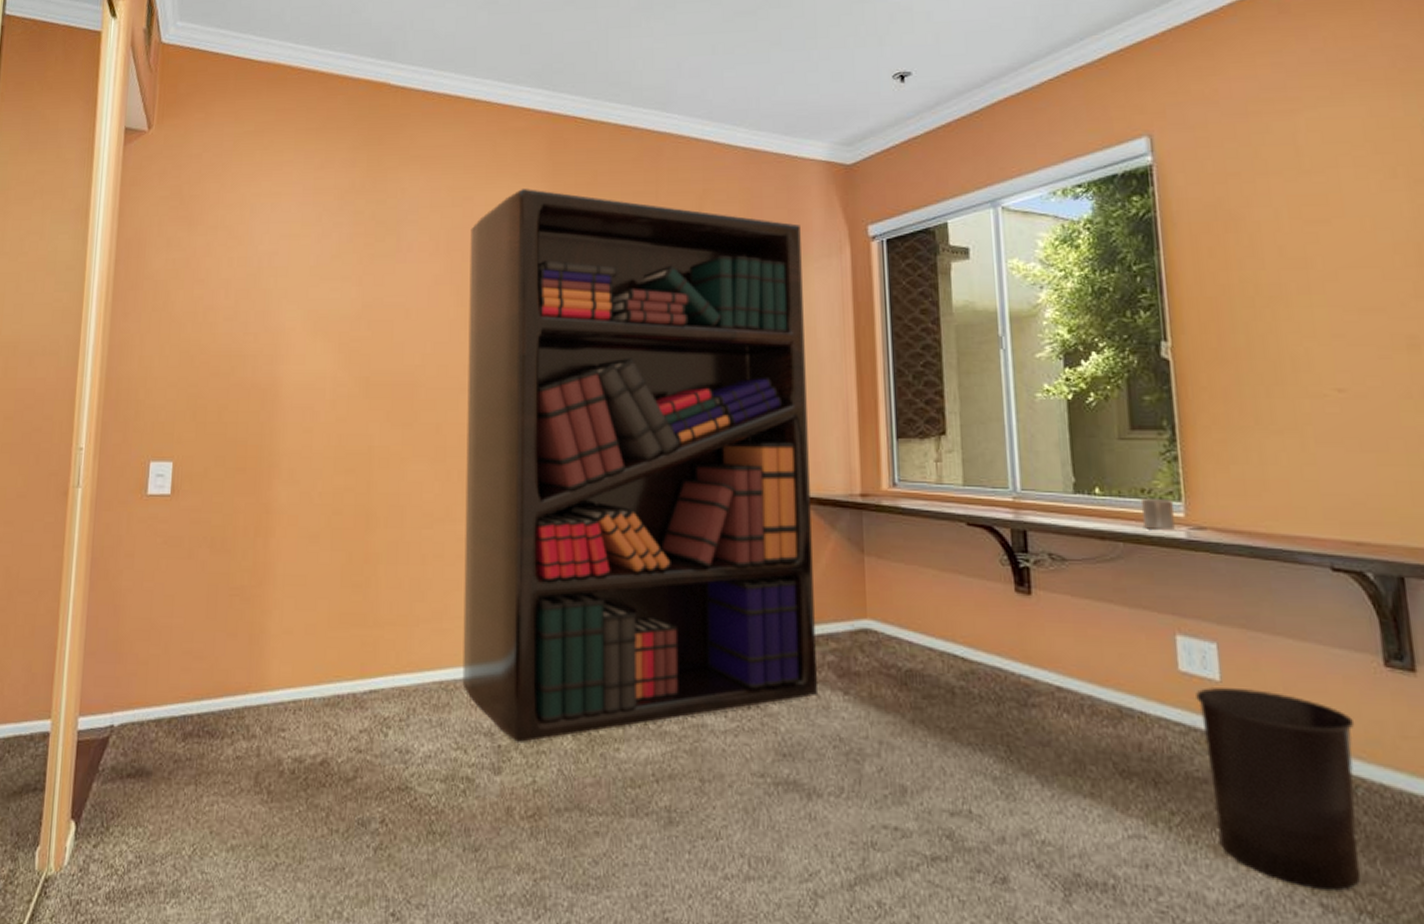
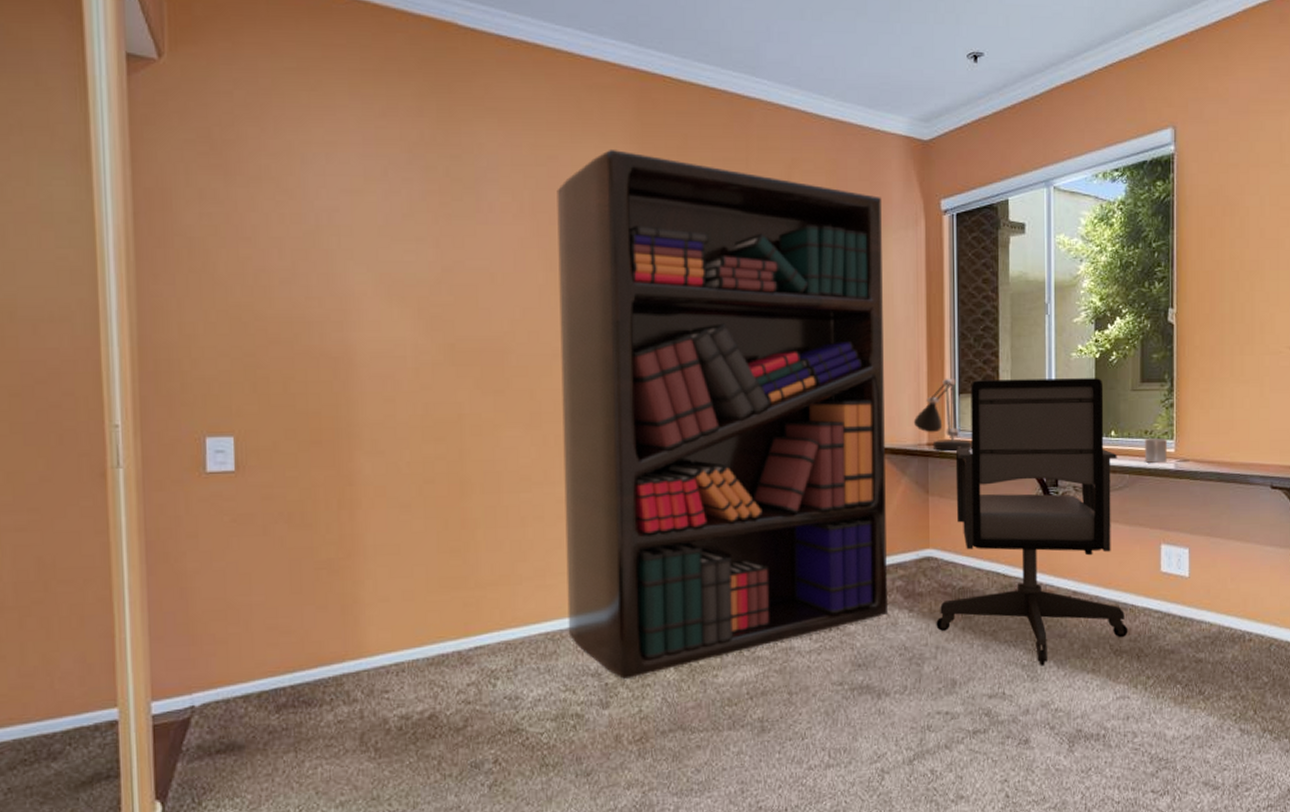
desk lamp: none [843,419,916,504] -> present [913,378,973,451]
office chair: none [878,423,1139,781] -> present [936,378,1128,666]
waste bin: present [1196,687,1360,890] -> none [1171,581,1275,719]

